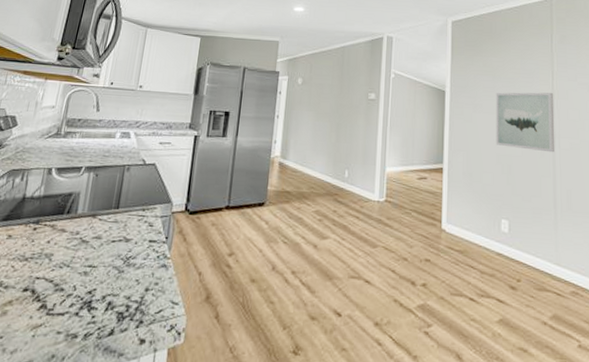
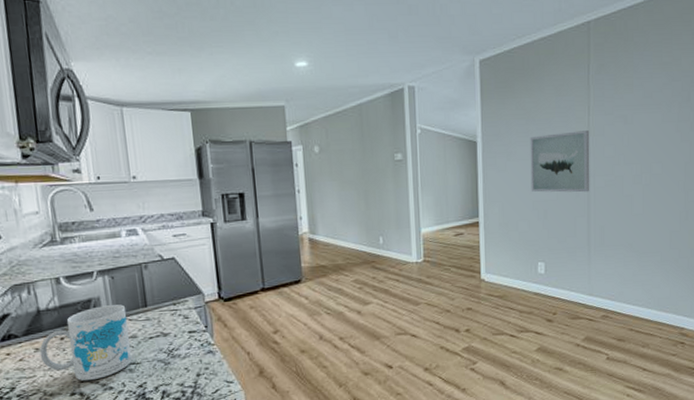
mug: none [9,201,100,278] -> present [39,304,132,381]

